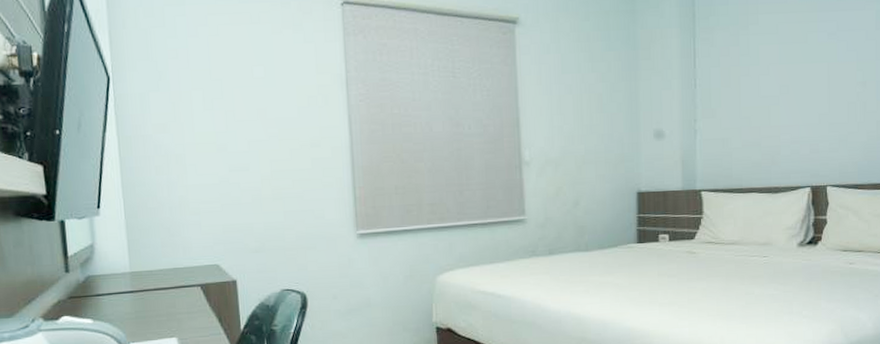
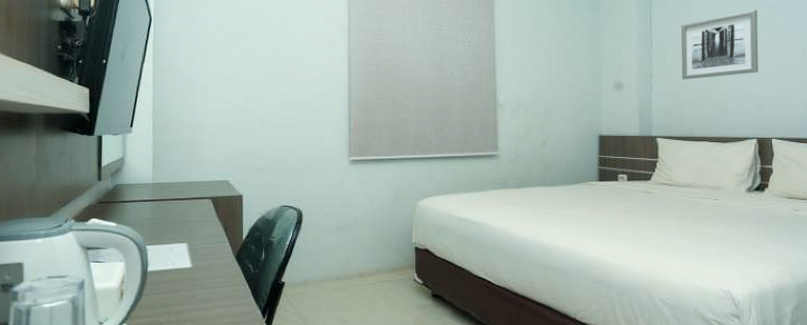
wall art: none [728,39,815,124] -> present [681,10,759,80]

